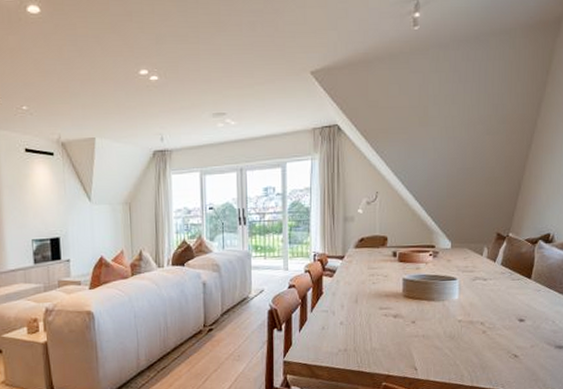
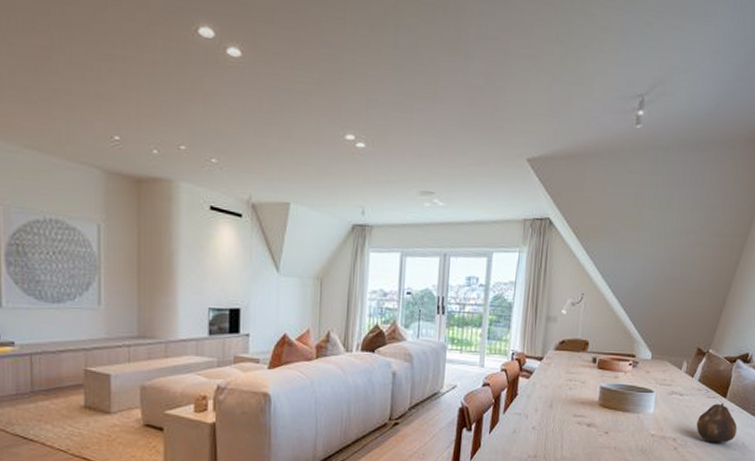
fruit: none [503,283,546,324] -> present [696,402,737,443]

